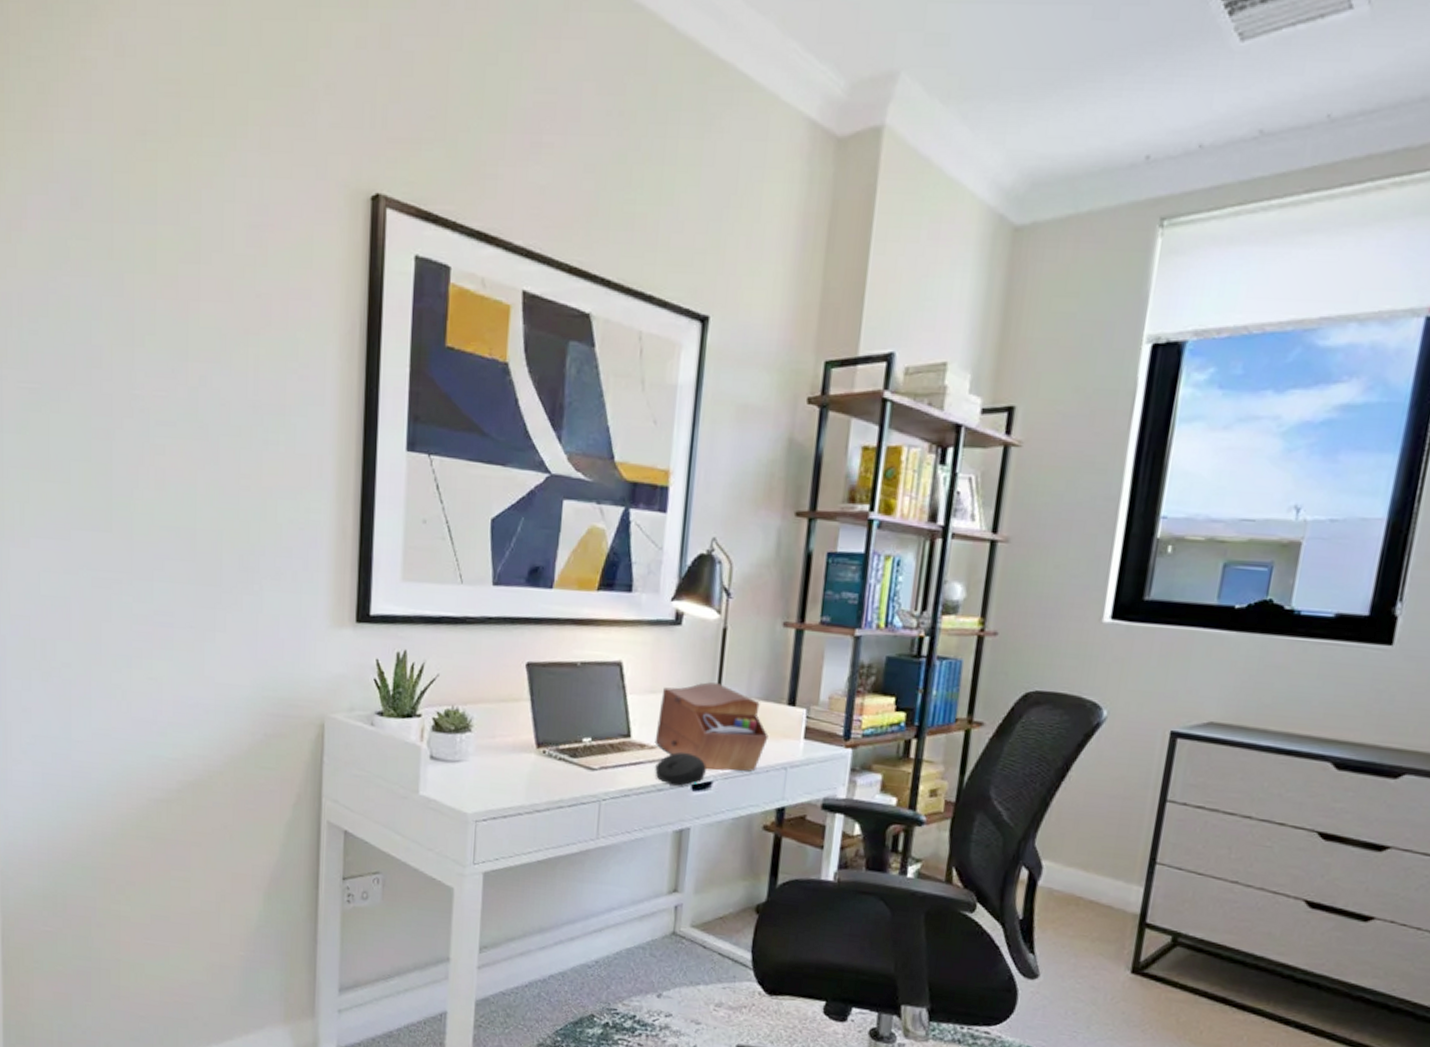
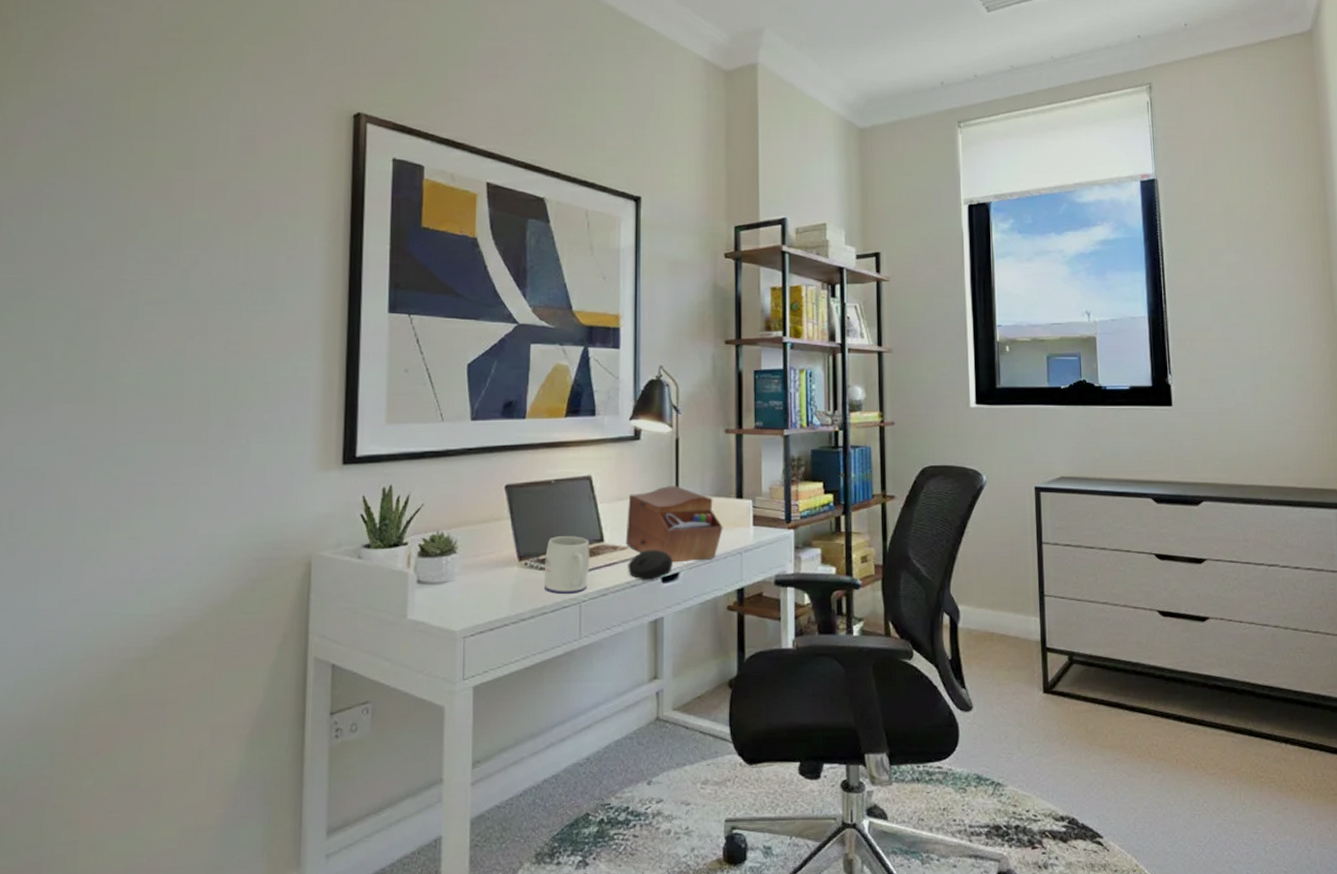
mug: none [563,725,615,791] -> present [545,536,591,595]

